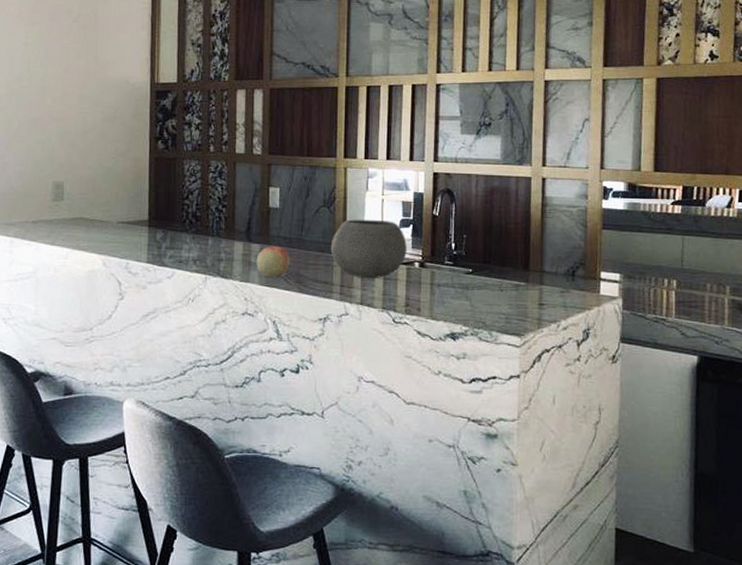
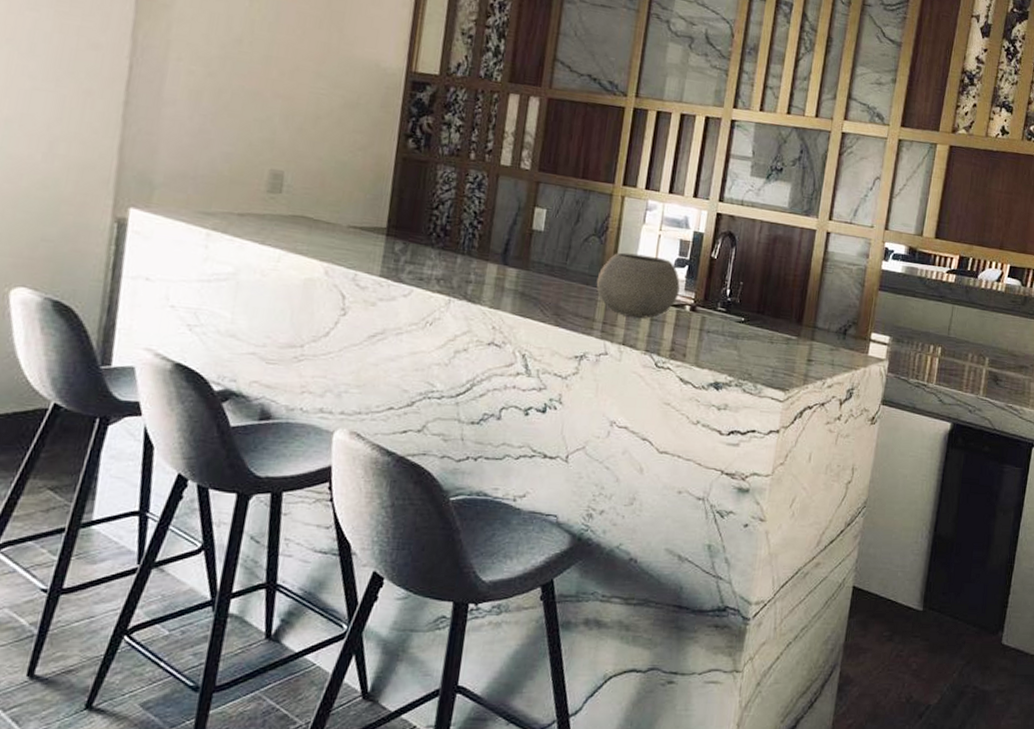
fruit: present [256,246,290,277] -> none [510,272,550,307]

